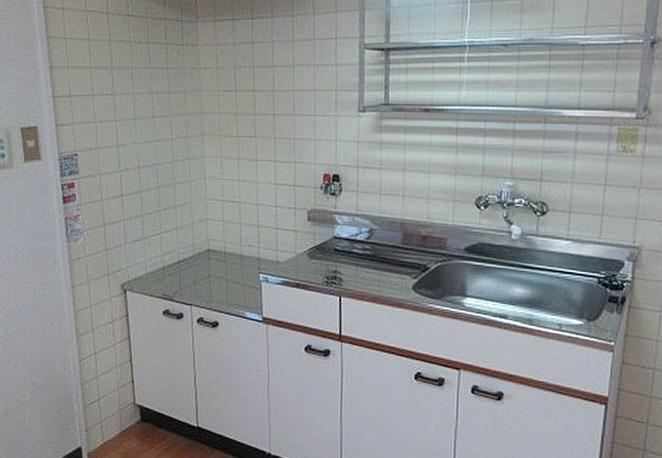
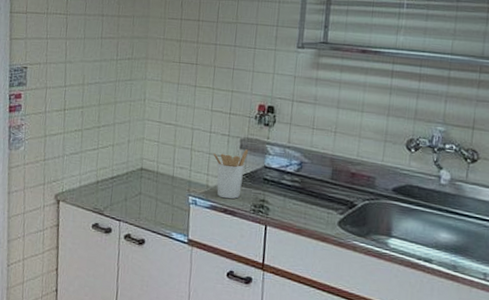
utensil holder: none [281,221,317,273] -> present [213,149,249,199]

